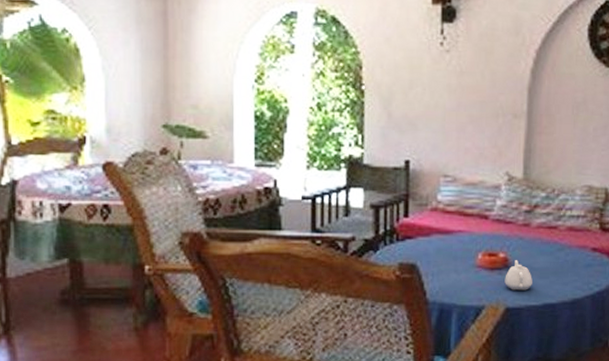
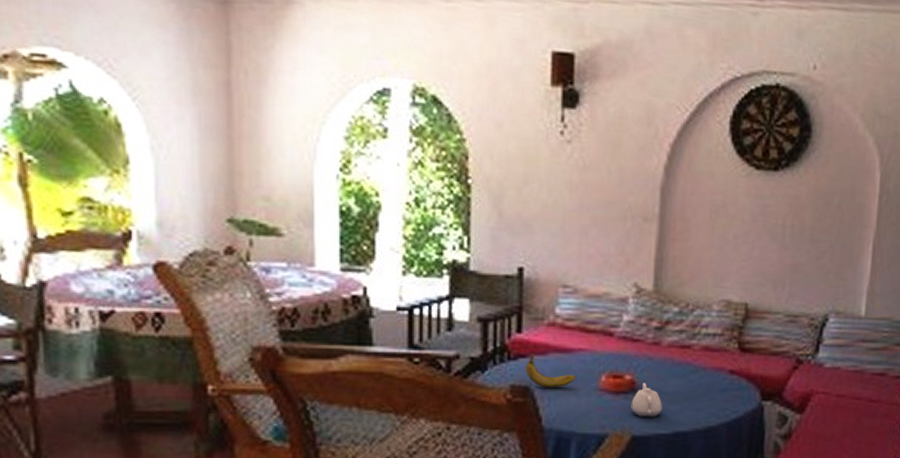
fruit: none [412,235,456,266] -> present [525,353,576,389]

